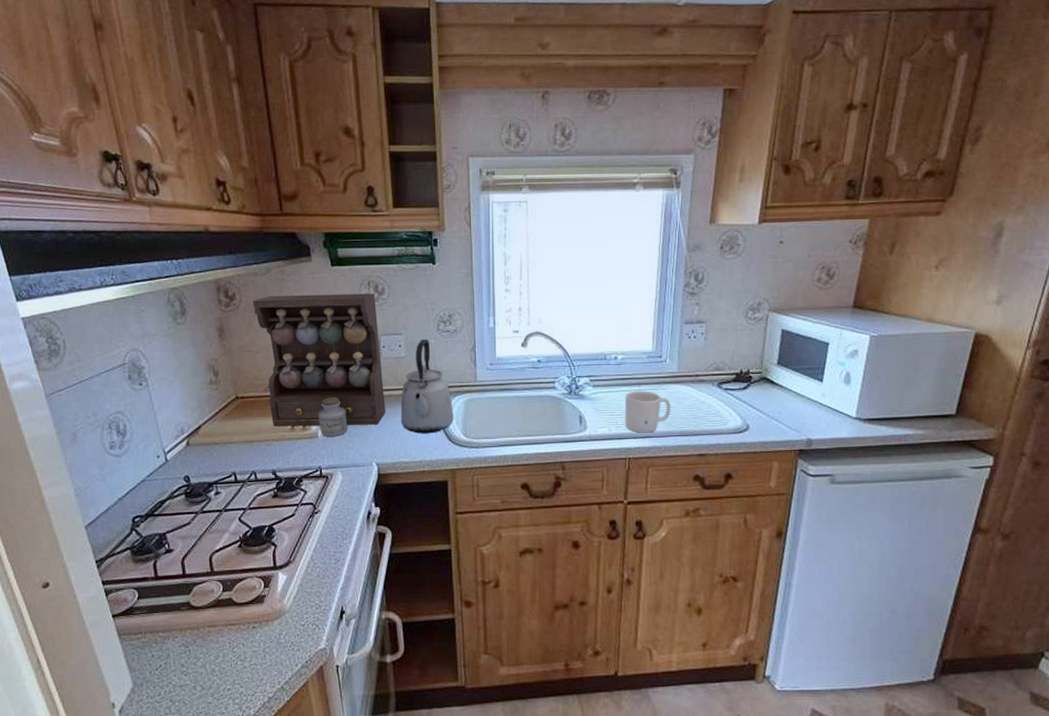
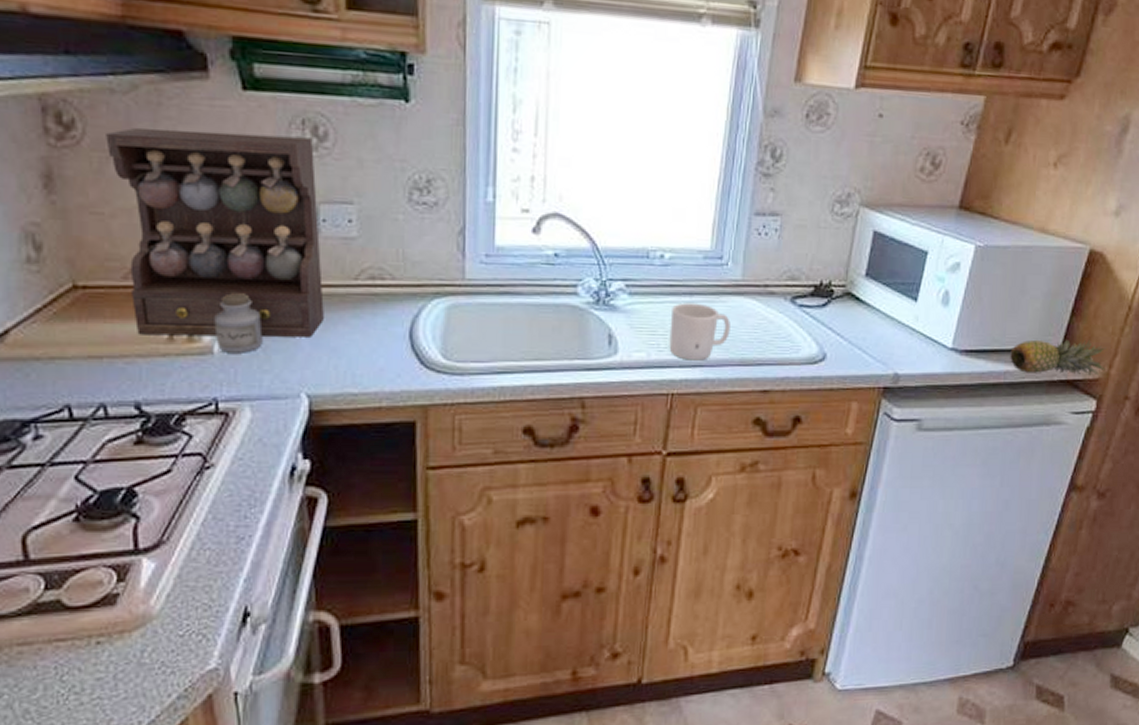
kettle: present [400,339,455,434] -> none [347,212,430,353]
fruit: none [909,406,1000,437] -> present [1010,339,1107,376]

